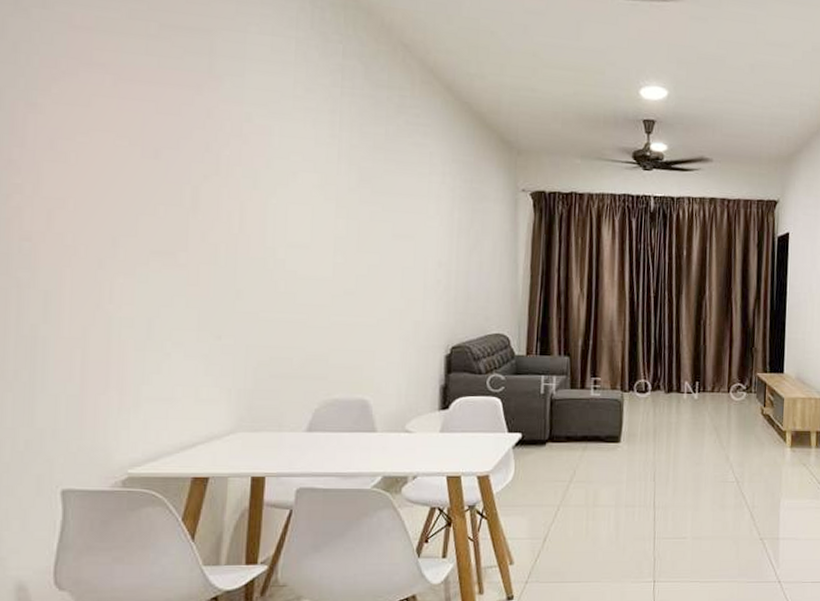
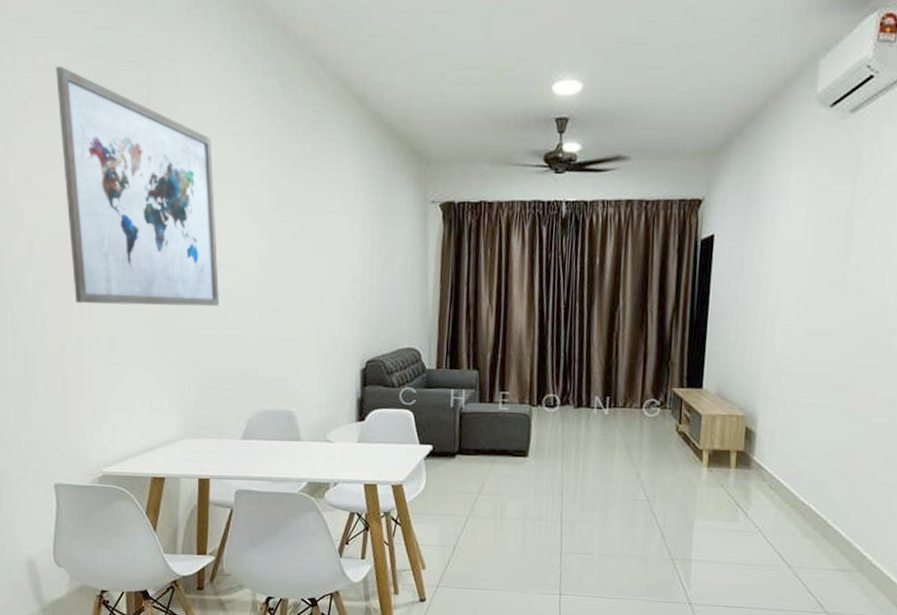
wall art: none [97,25,286,288] -> present [56,66,220,307]

